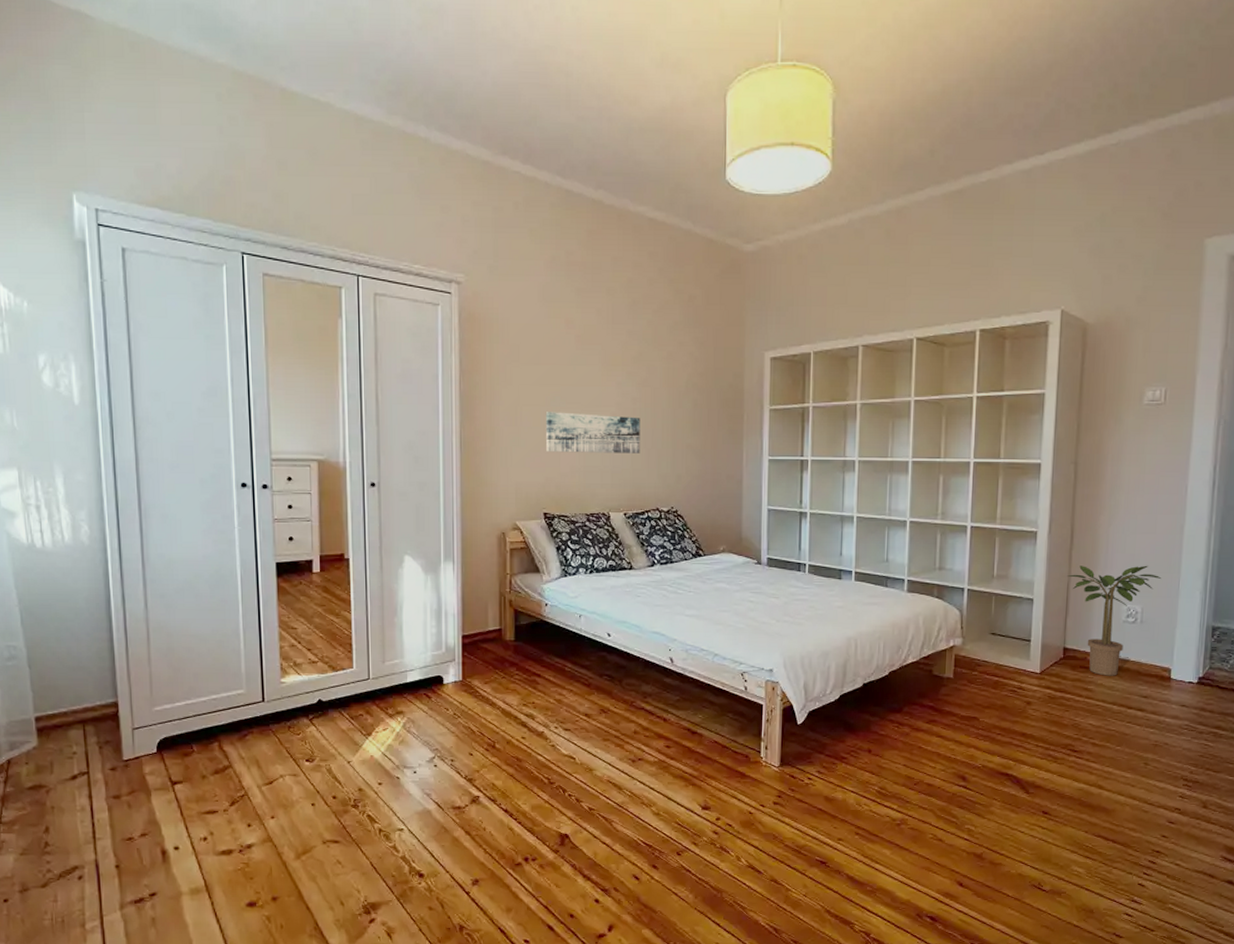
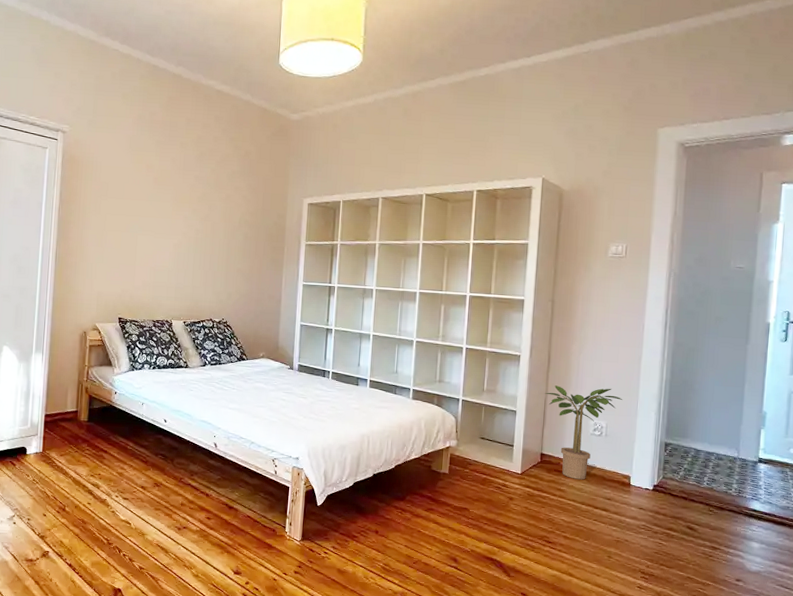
wall art: present [545,412,640,454] -> none [123,236,201,274]

